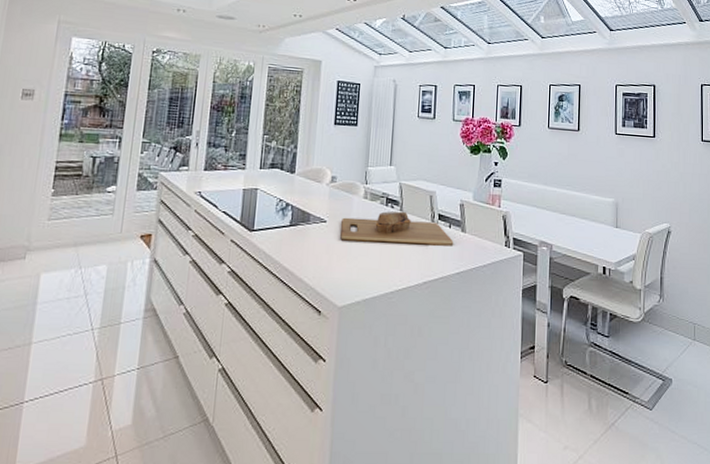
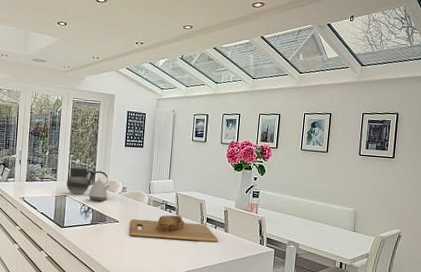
ceramic jug: none [258,149,296,188] -> present [66,166,95,195]
kettle: none [284,155,317,197] -> present [86,171,111,202]

